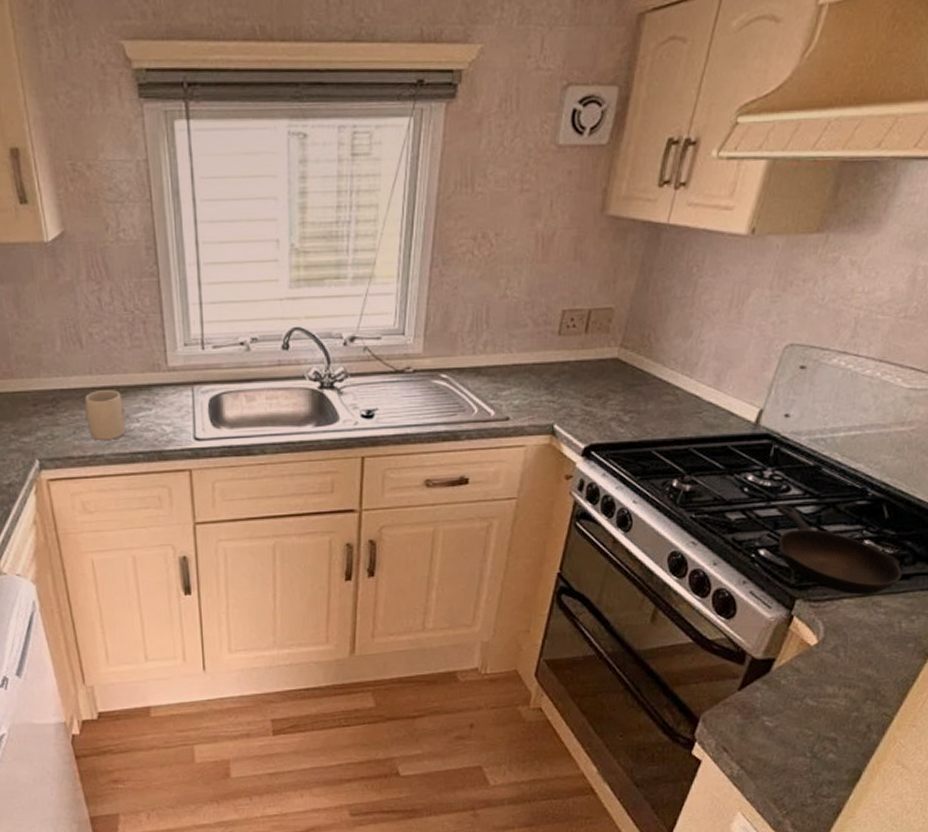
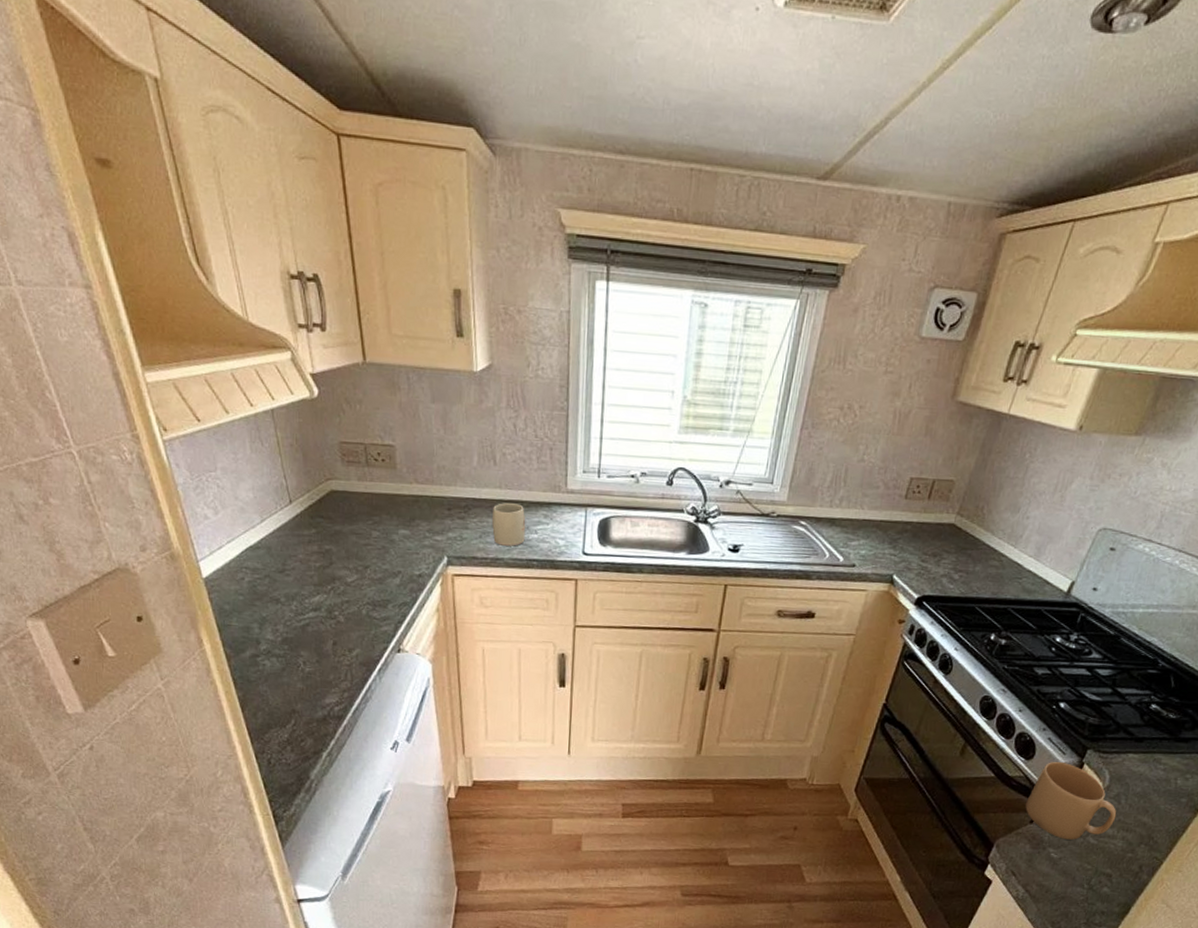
mug: none [730,616,836,705] -> present [1025,761,1117,840]
frying pan: present [777,505,903,595] -> none [1076,666,1183,752]

